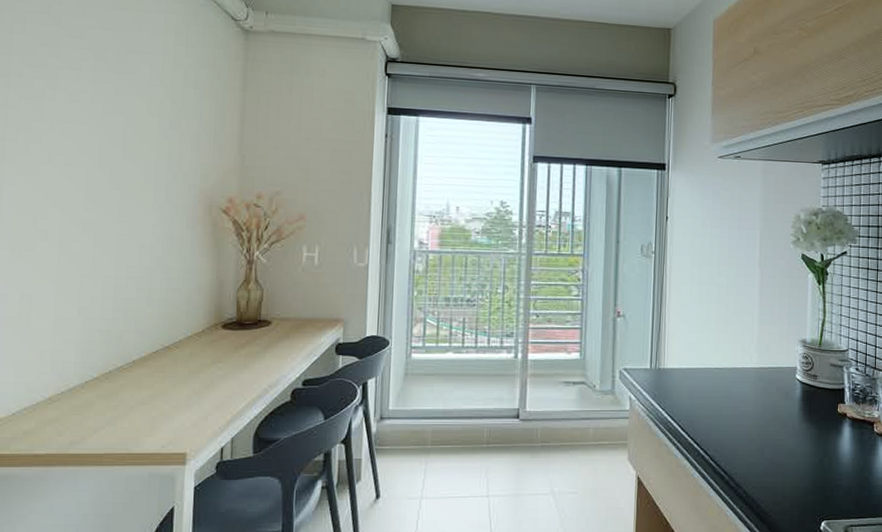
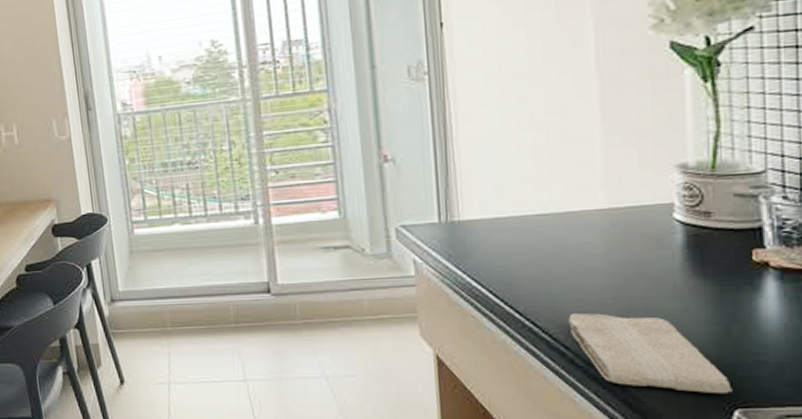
washcloth: none [728,445,822,510] -> present [568,312,732,394]

